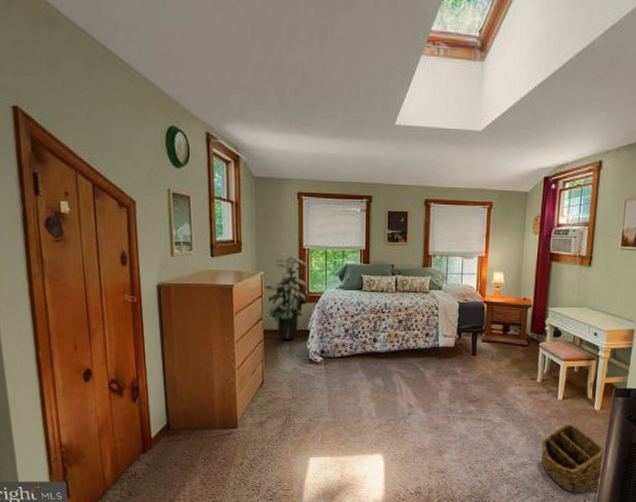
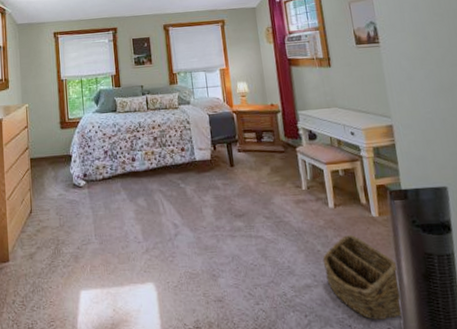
indoor plant: present [264,253,310,340] -> none [29,85,70,167]

